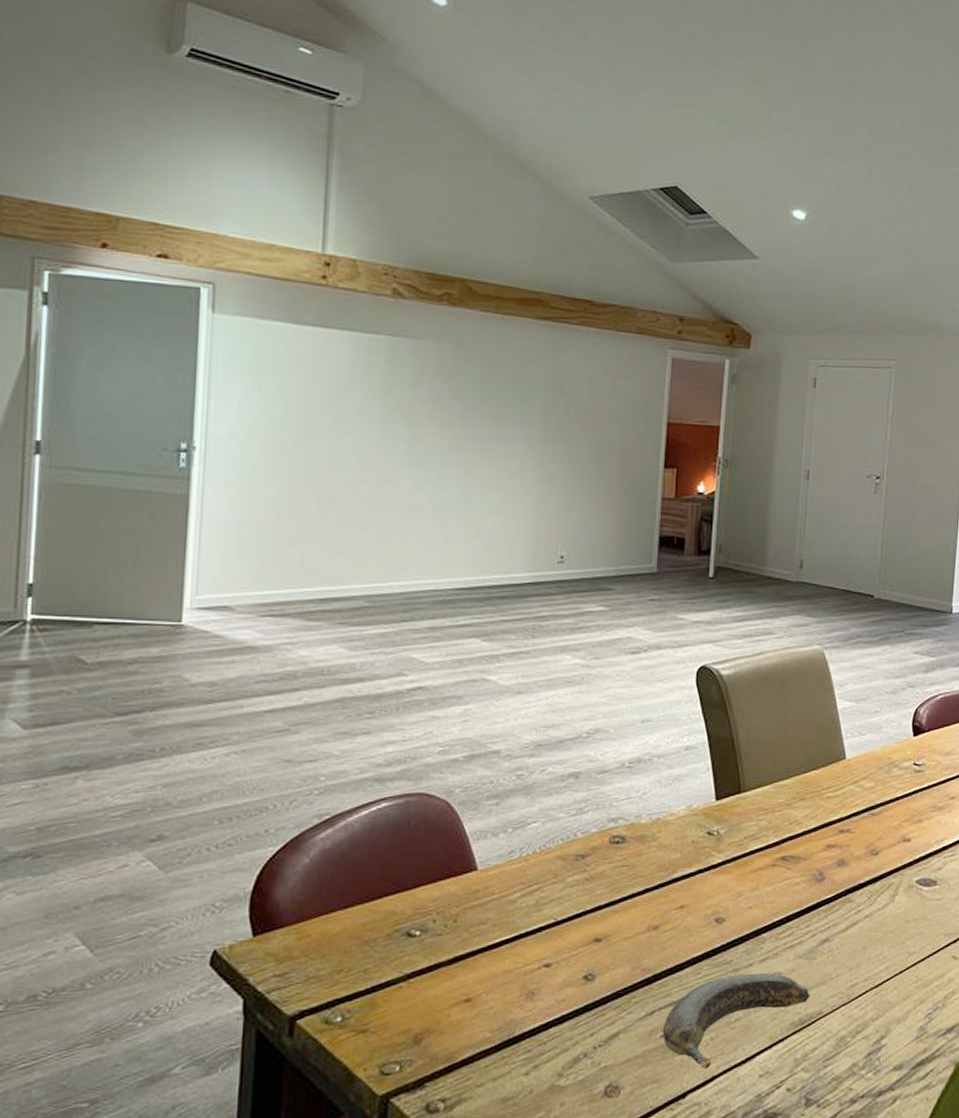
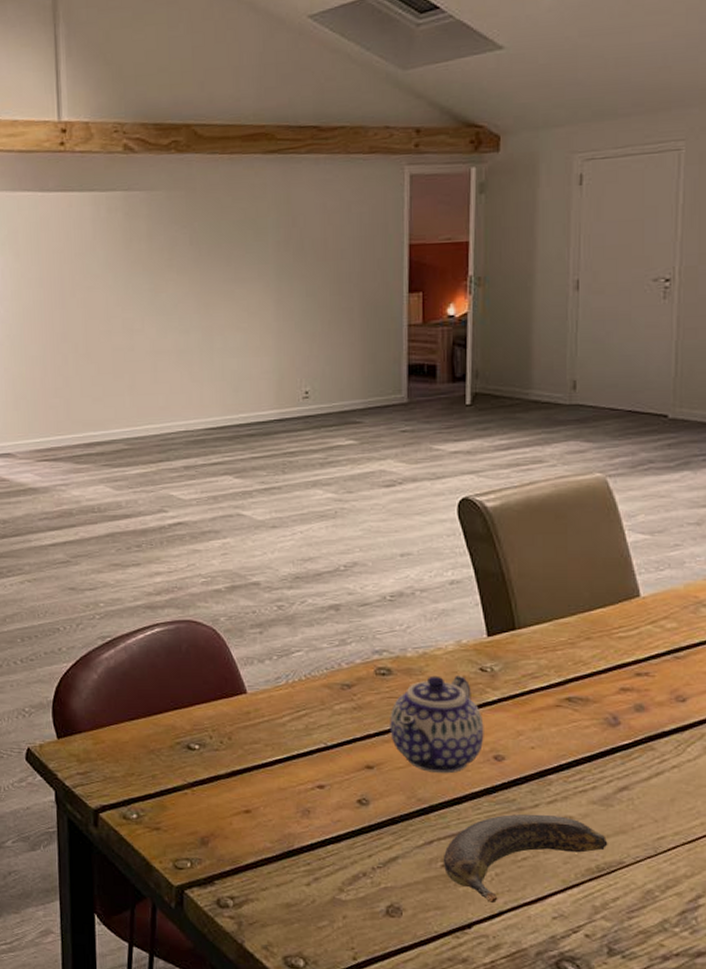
teapot: none [620,840,708,941] -> present [390,675,484,774]

